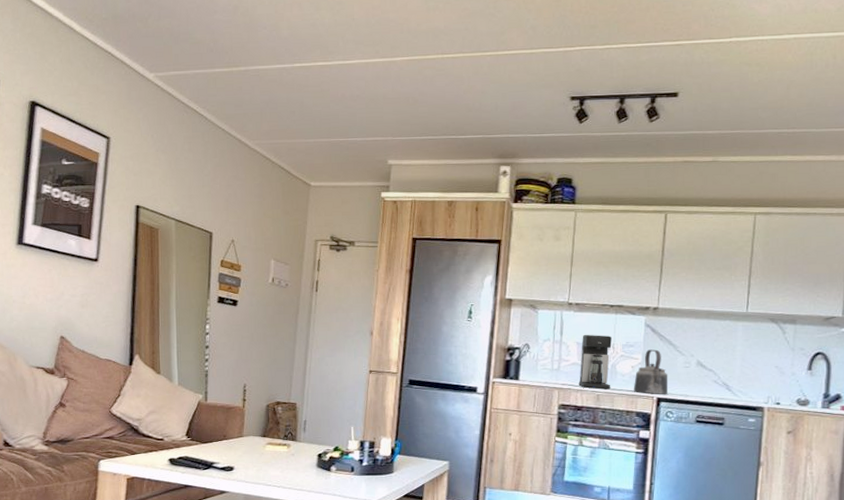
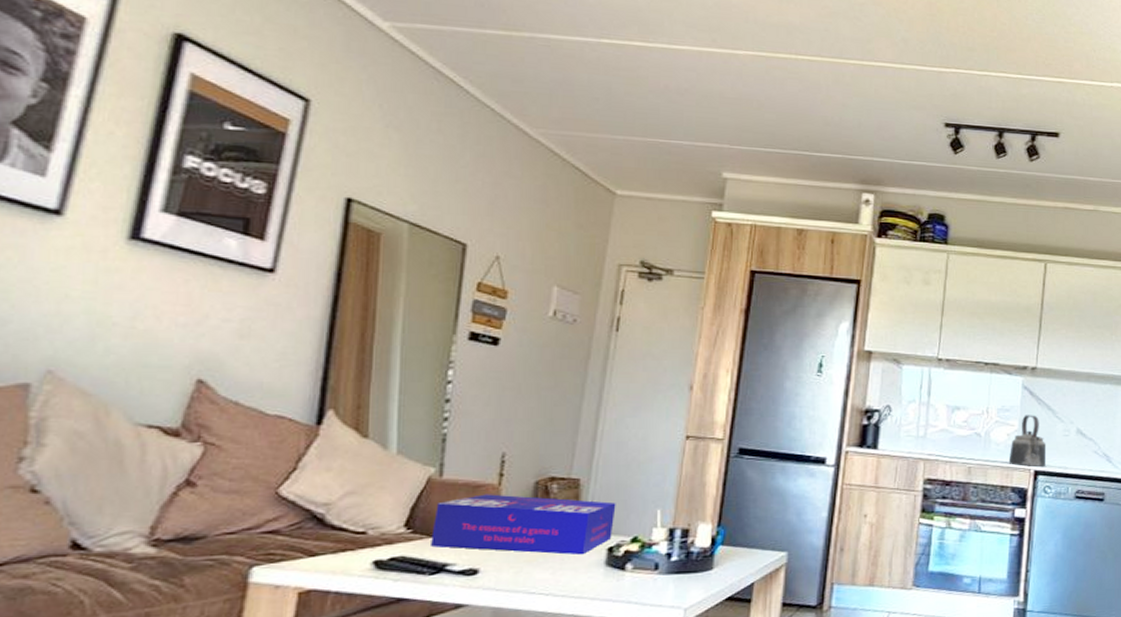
board game: none [203,414,322,458] -> present [431,494,616,554]
coffee maker: present [578,335,612,390] -> none [947,397,986,461]

